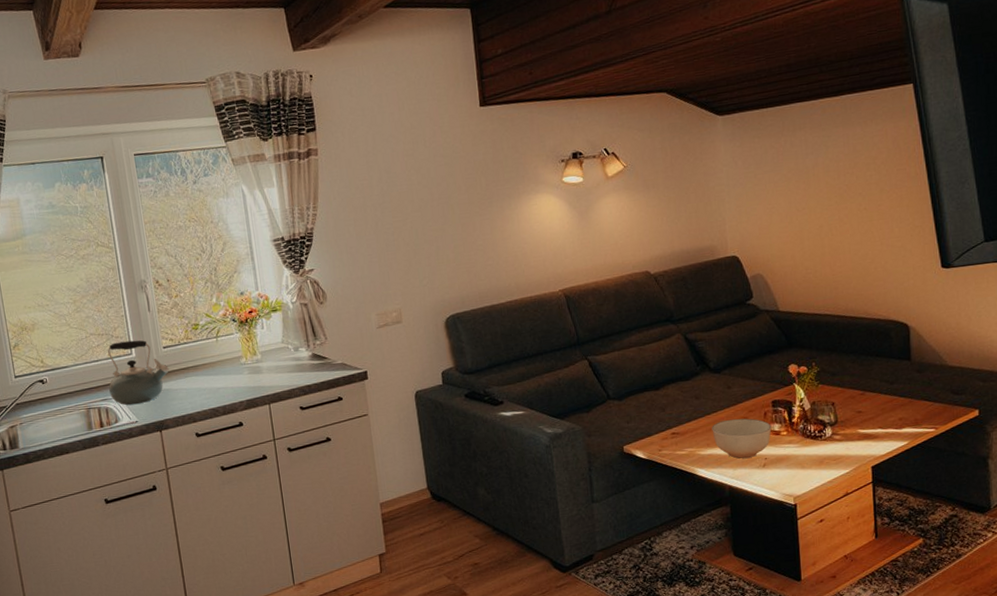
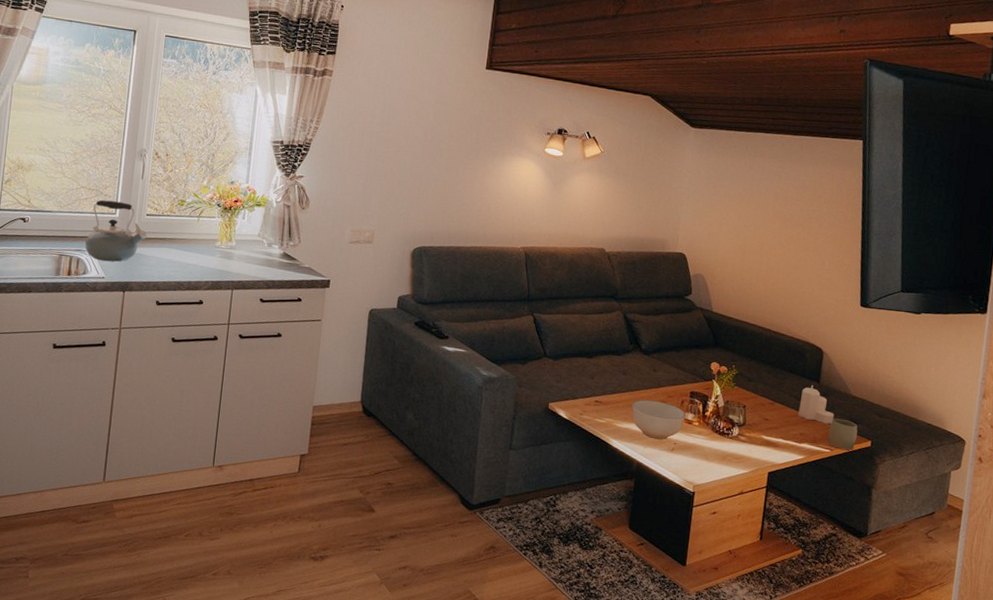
candle: none [893,364,933,403] -> present [798,385,834,424]
mug: none [930,393,962,426] -> present [828,418,858,451]

